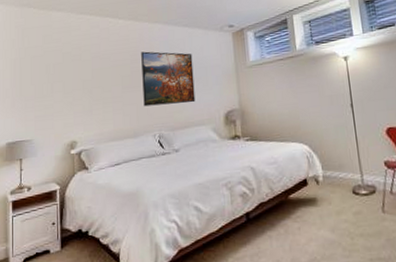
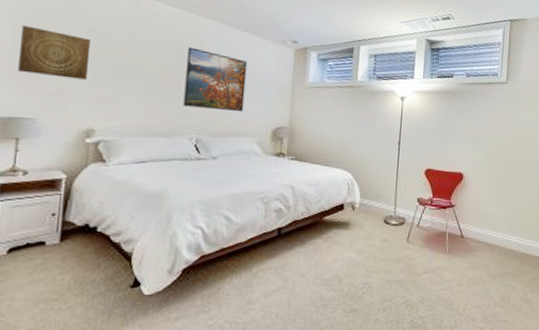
wall art: none [15,62,66,102] -> present [18,25,90,80]

